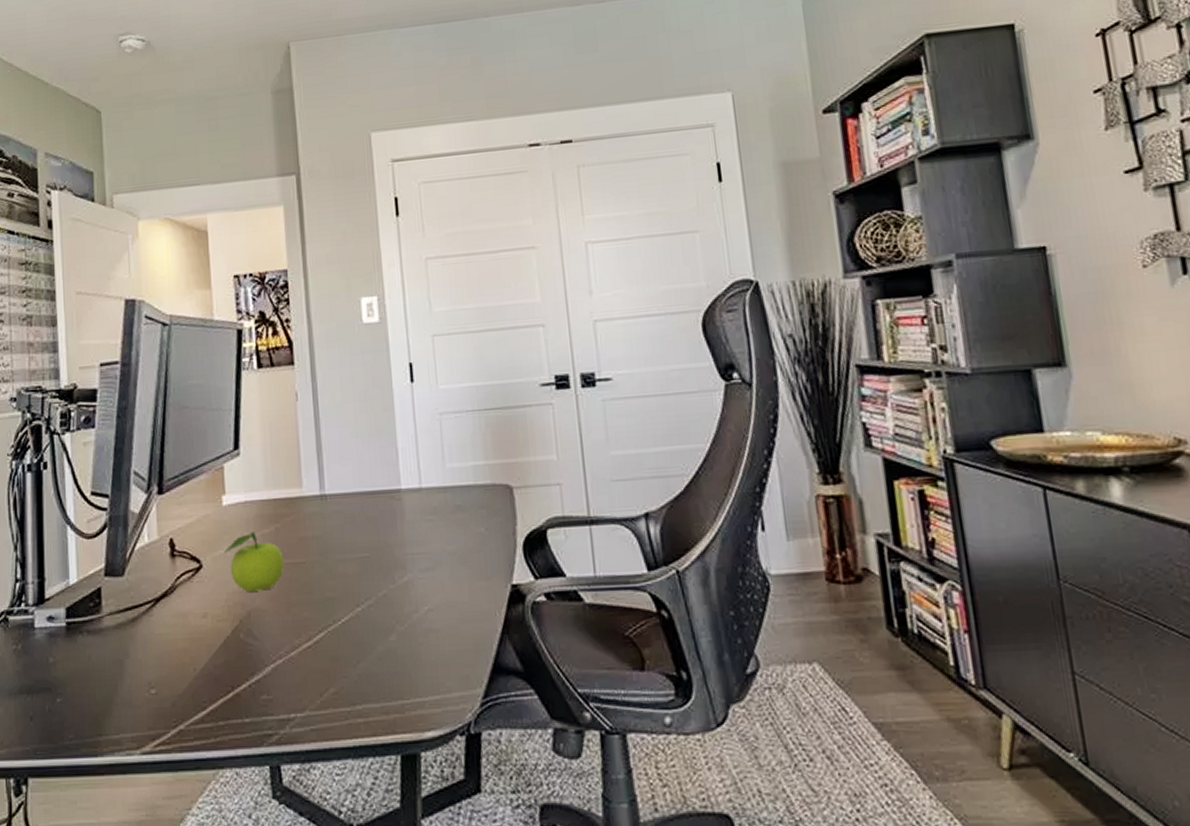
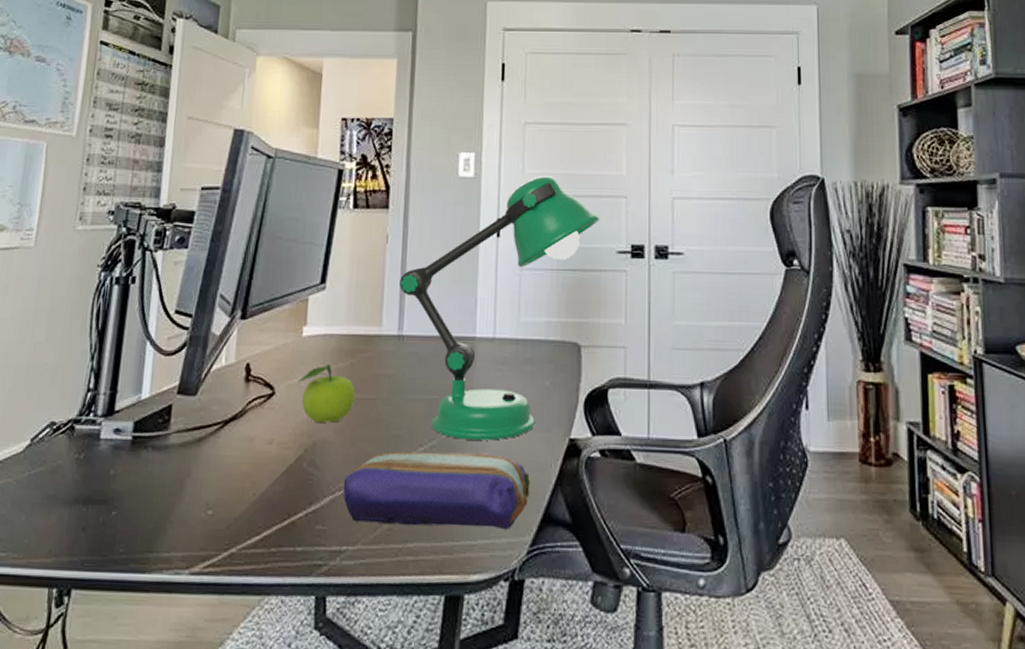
pencil case: none [283,608,476,689] -> present [343,451,530,530]
desk lamp: none [315,312,519,596] -> present [399,176,601,441]

